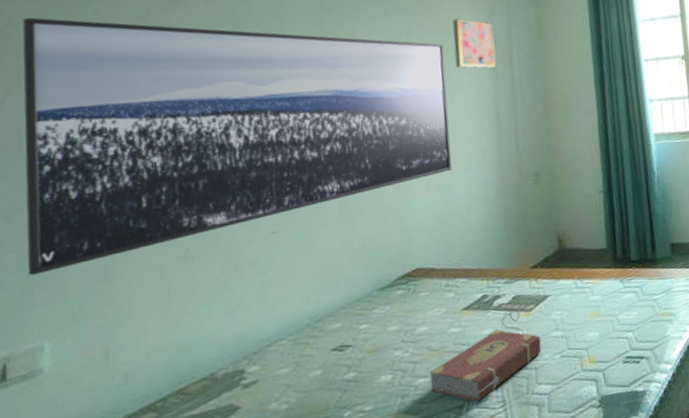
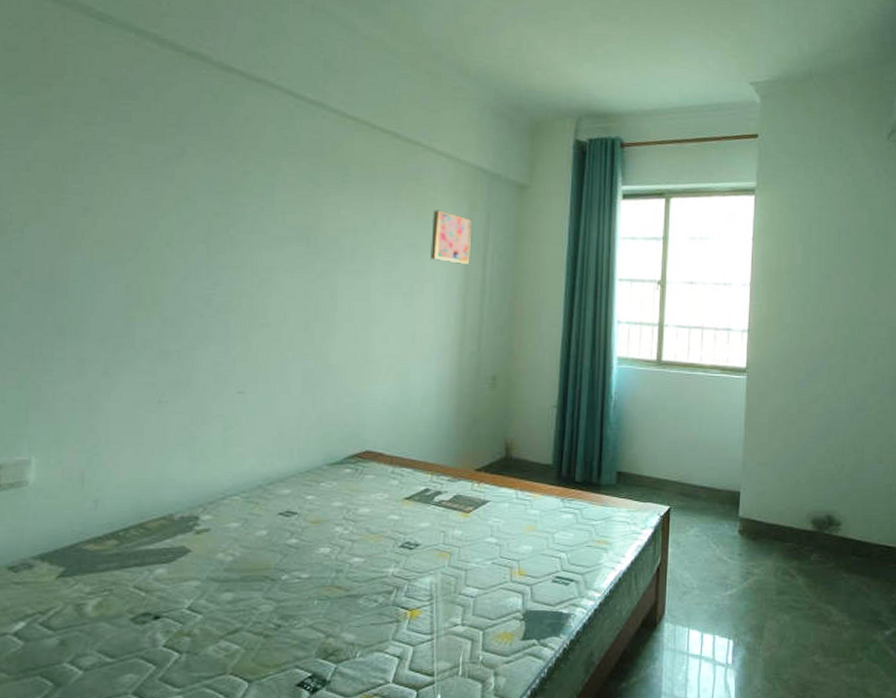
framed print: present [22,17,452,276] -> none [25,154,421,394]
book: present [429,308,542,402] -> none [364,507,475,590]

